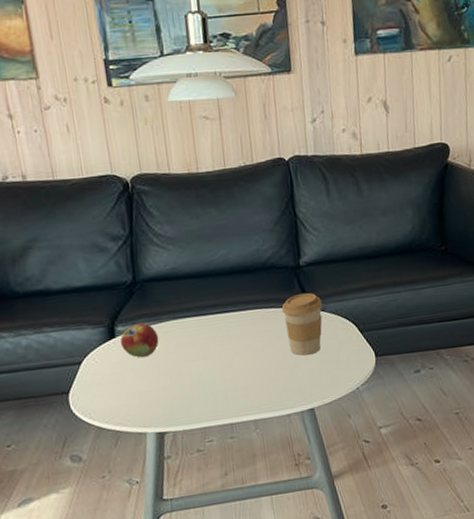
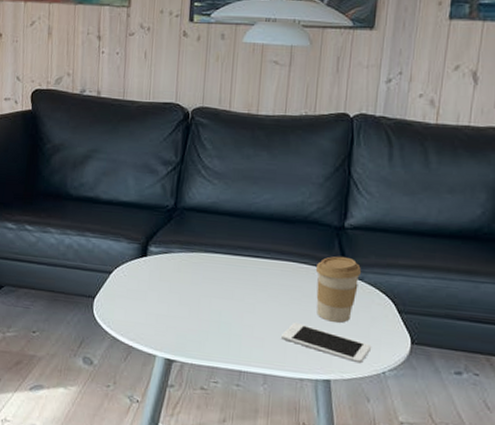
fruit: present [120,322,159,358] -> none [151,247,187,283]
cell phone: none [262,364,344,387] -> present [280,322,372,364]

